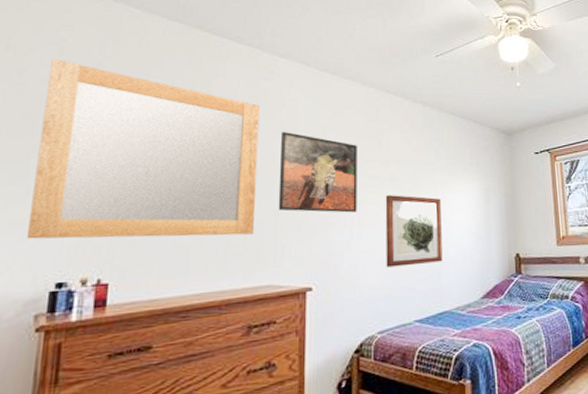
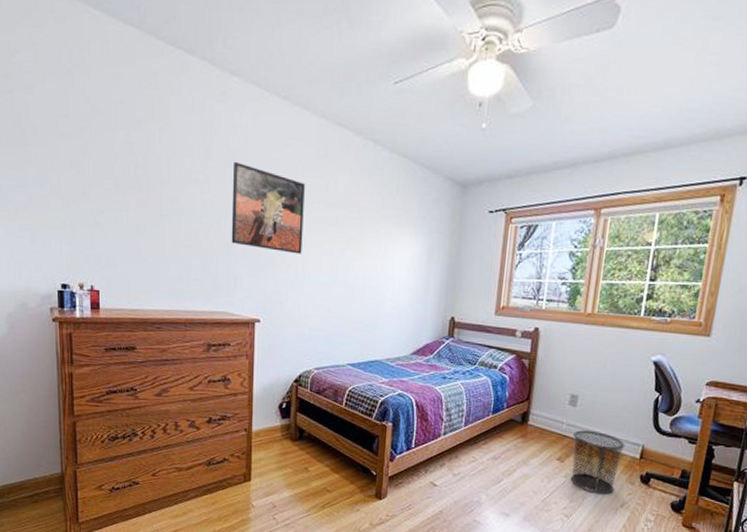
home mirror: present [27,58,260,240] -> none [29,64,213,263]
wall art: present [385,195,443,268] -> none [325,240,383,314]

